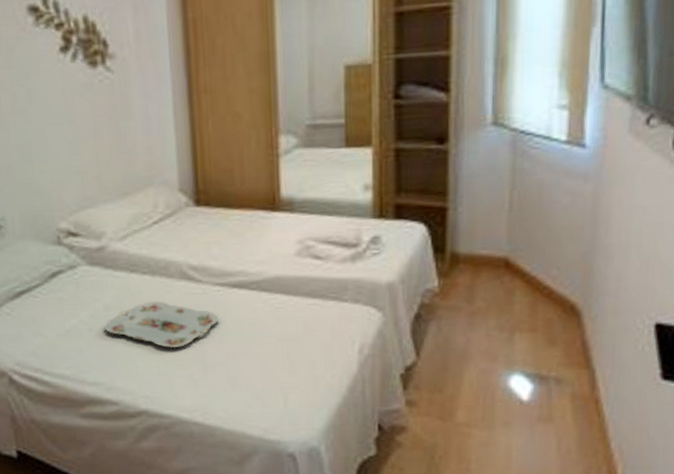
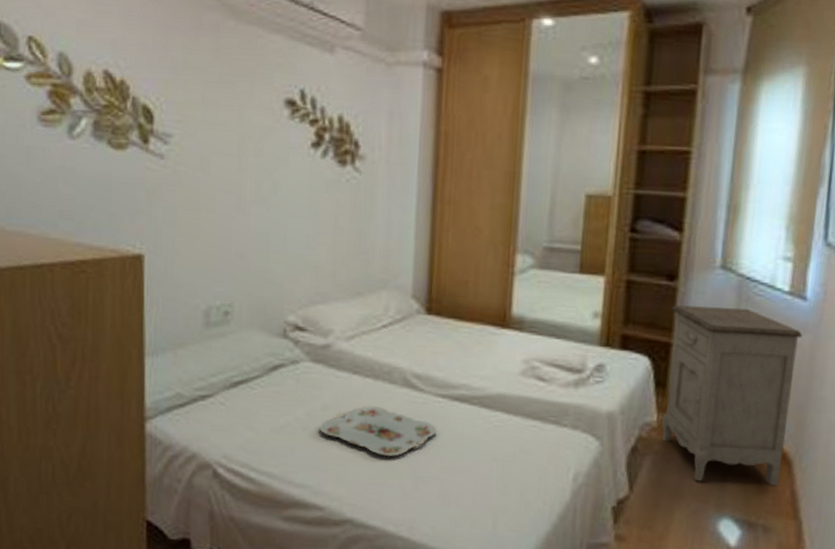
nightstand: none [443,163,583,342] -> present [661,305,802,486]

